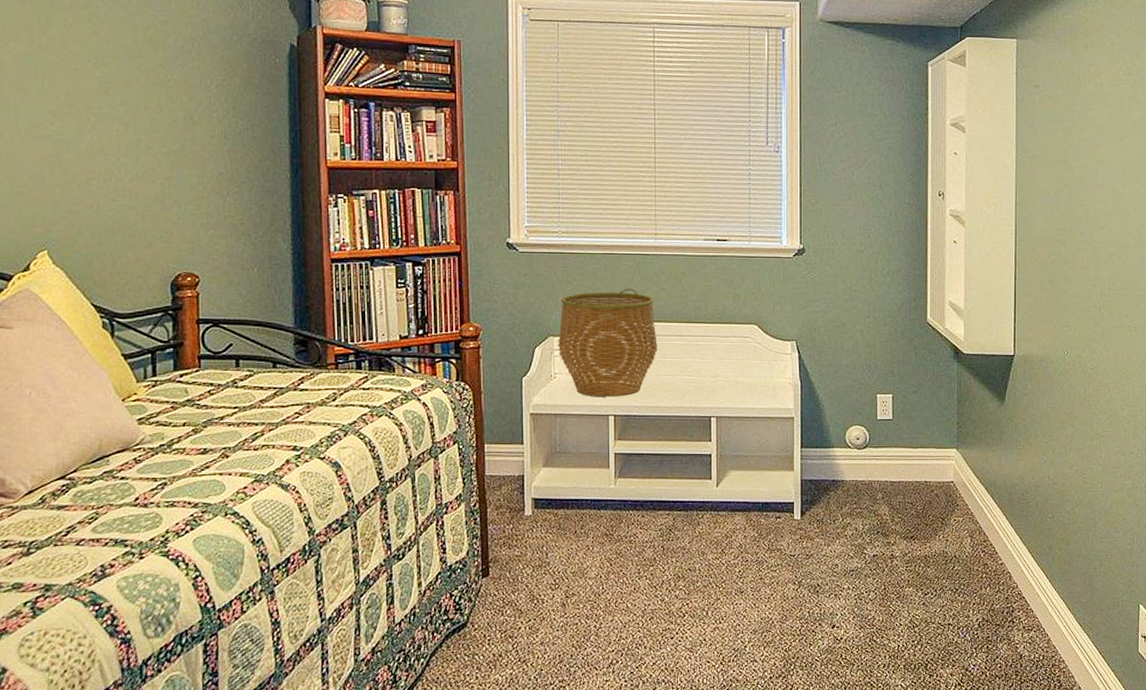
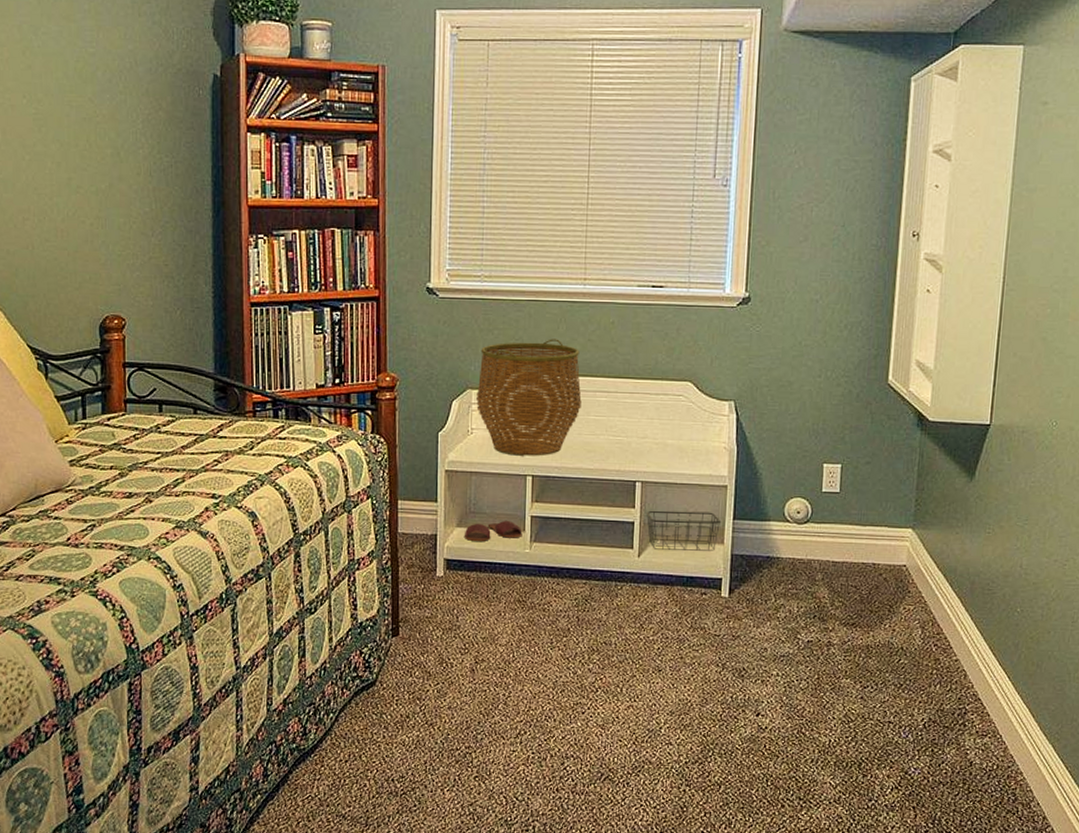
slippers: none [550,458,607,481] -> present [464,520,523,542]
basket: none [722,442,791,480] -> present [646,510,722,551]

